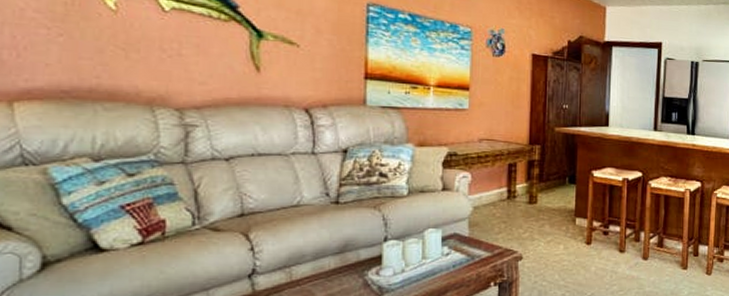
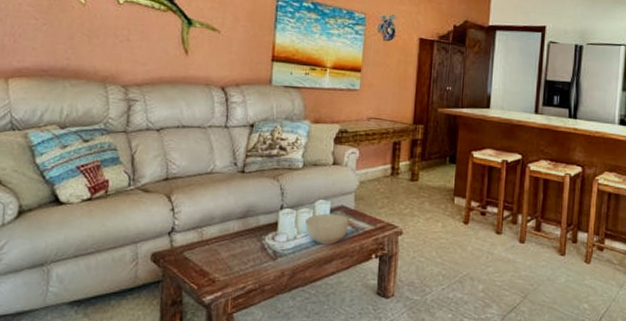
bowl: none [414,242,463,276] -> present [305,213,349,245]

